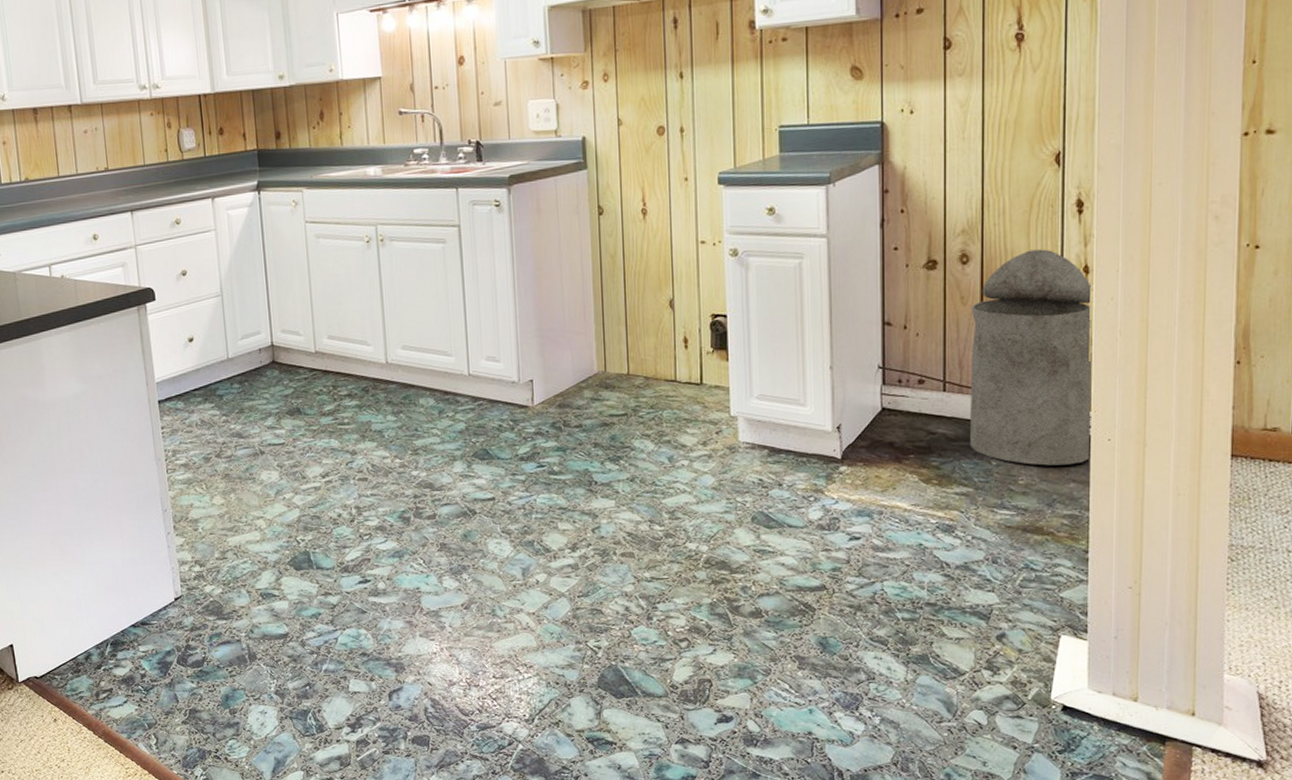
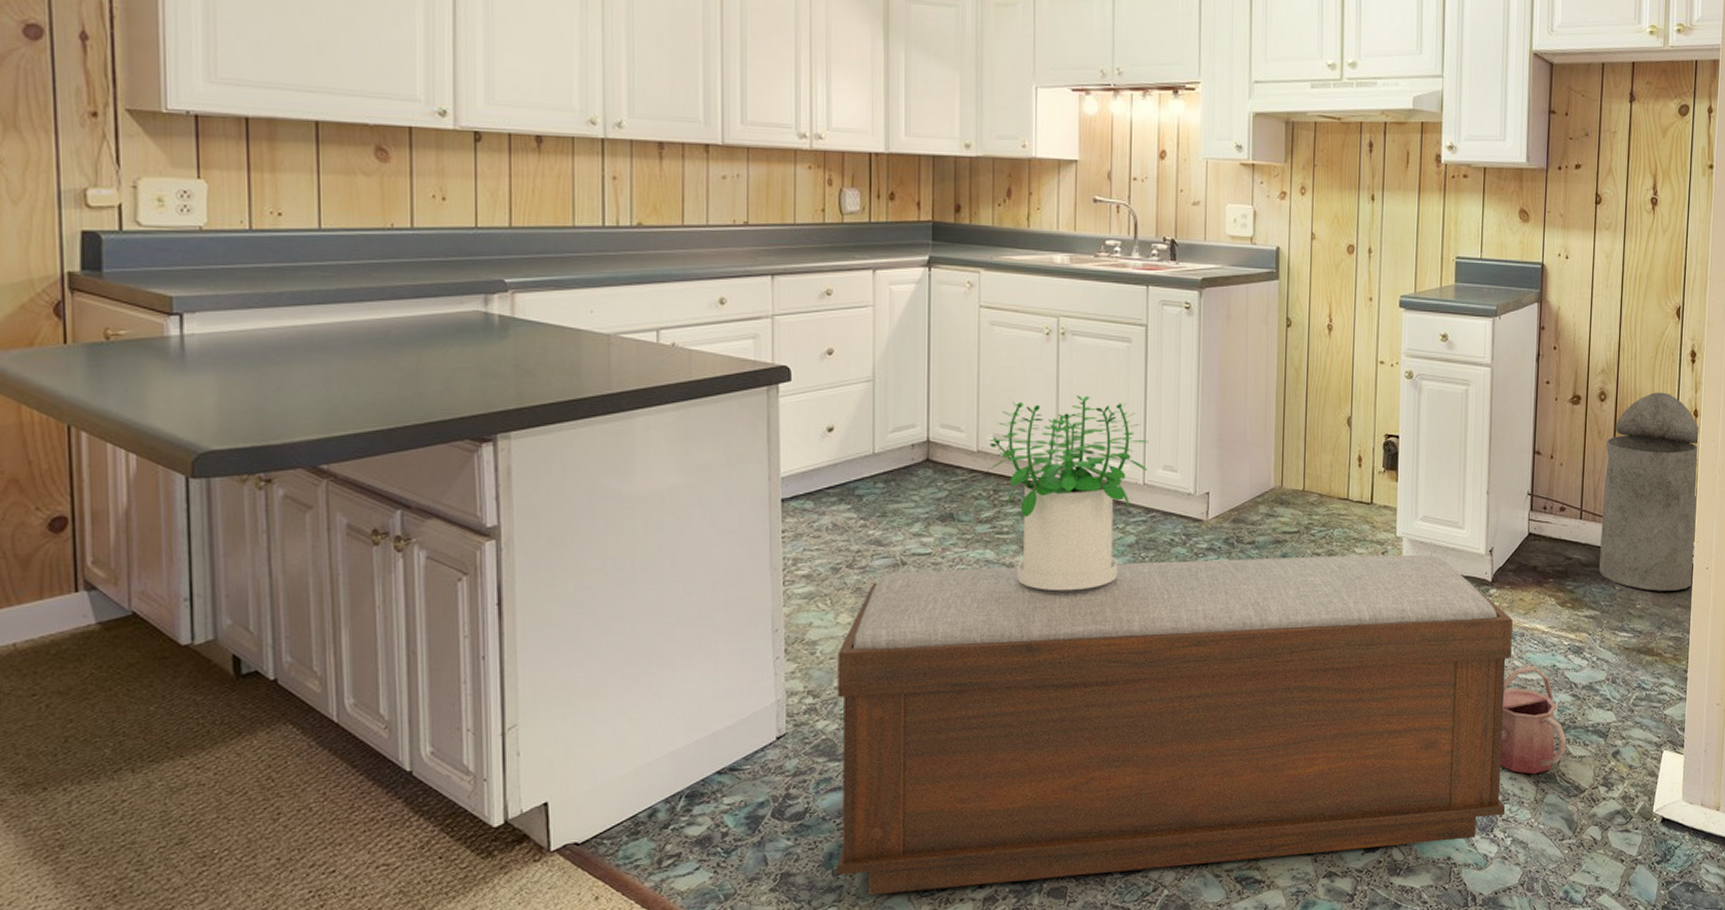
bench: none [215,433,870,731] -> present [836,554,1513,895]
potted plant: none [324,296,471,475] -> present [989,395,1149,591]
watering can: none [862,544,940,654] -> present [1500,665,1567,774]

